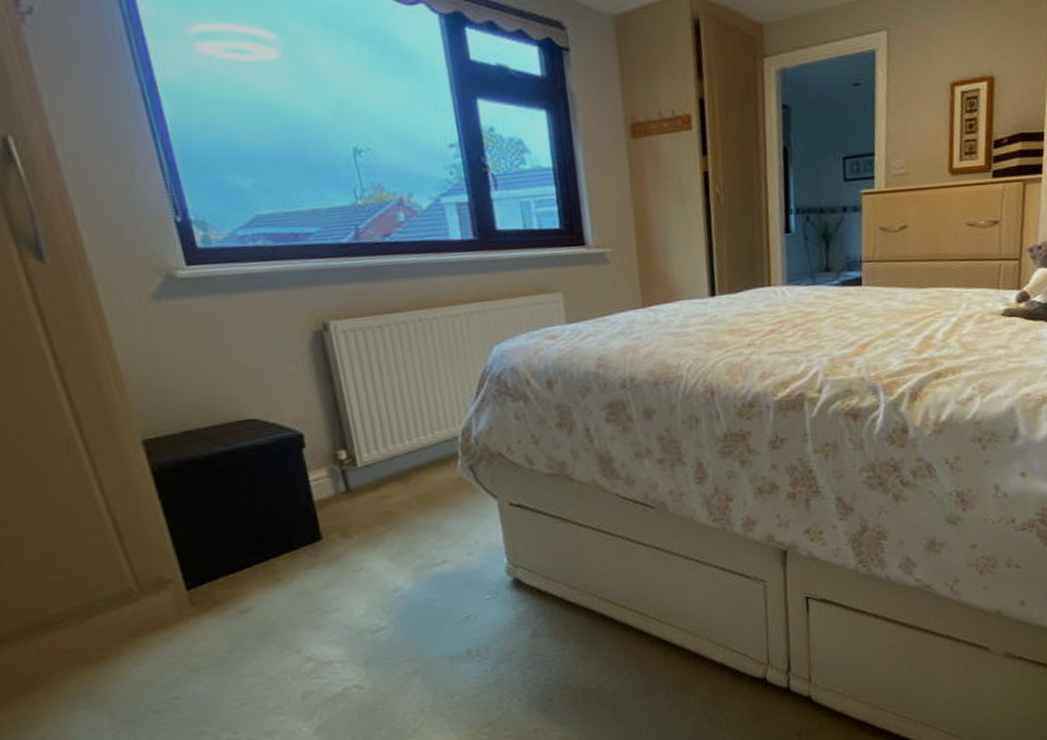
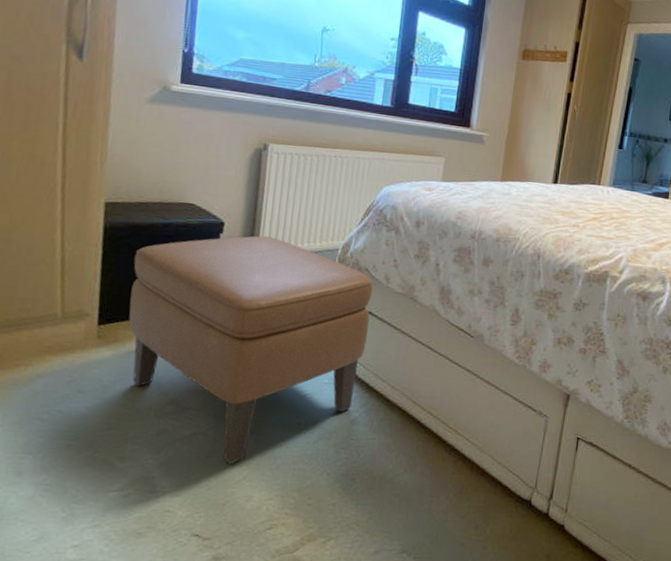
ottoman: none [203,439,526,714] -> present [128,236,373,465]

